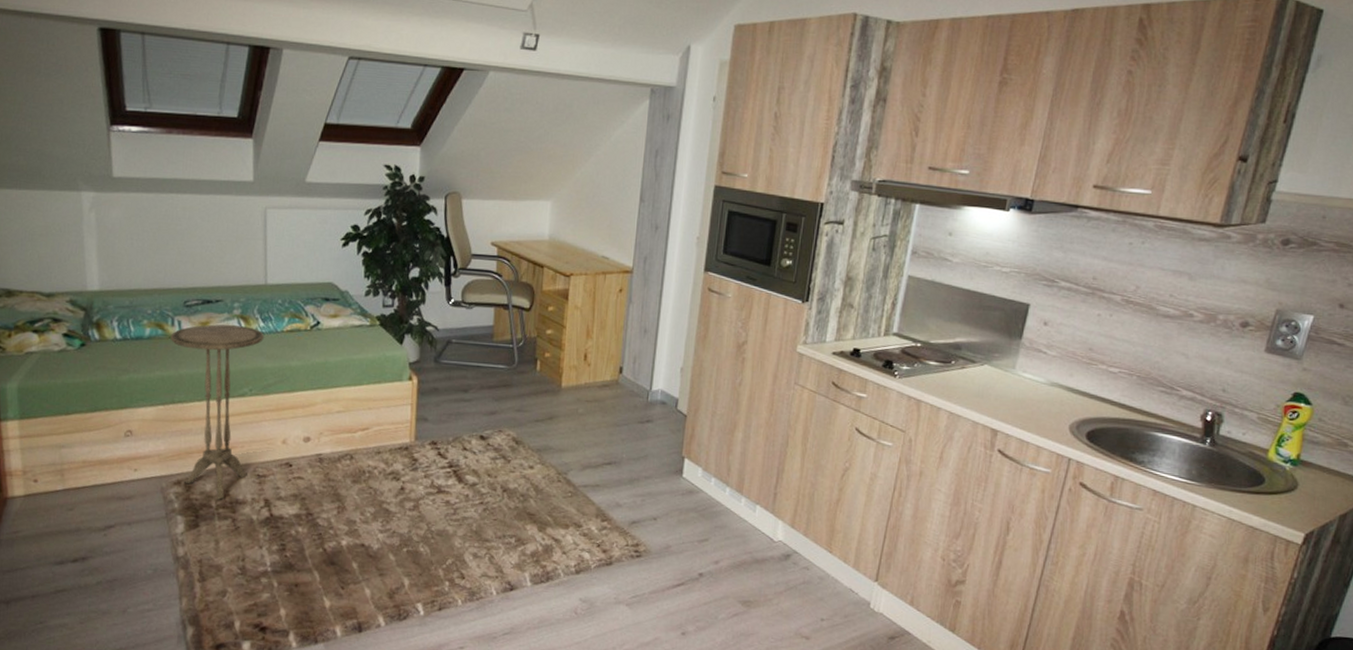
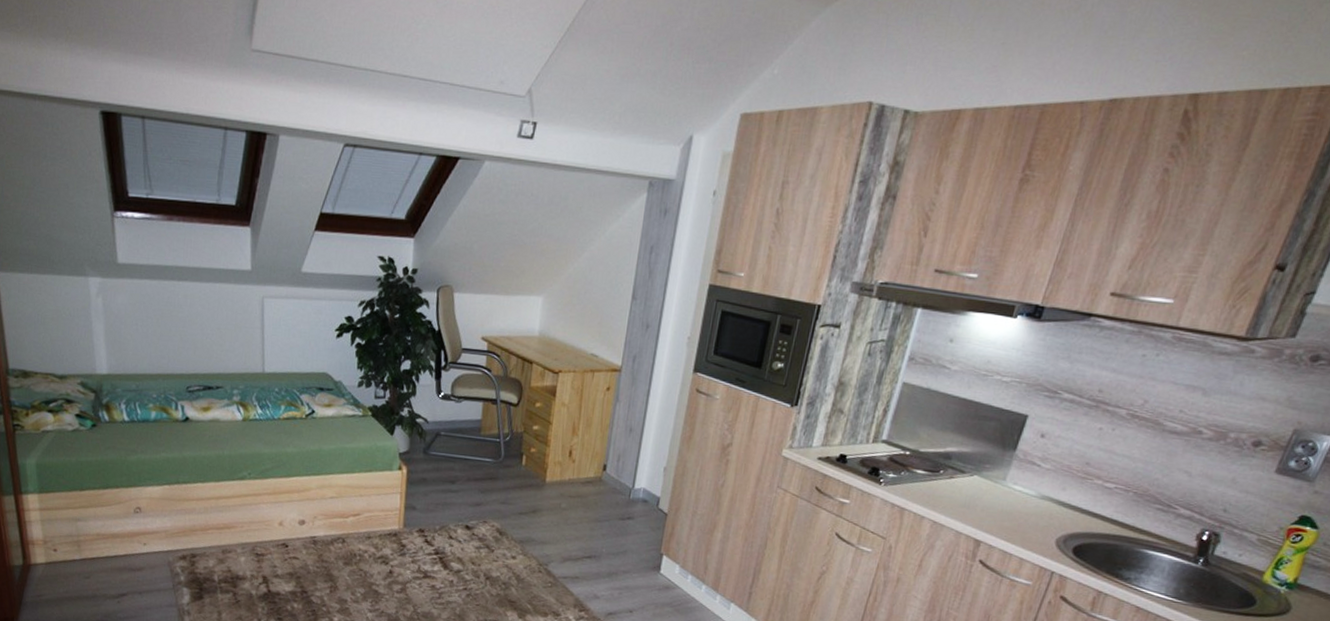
side table: present [170,324,264,500] -> none [174,410,262,575]

